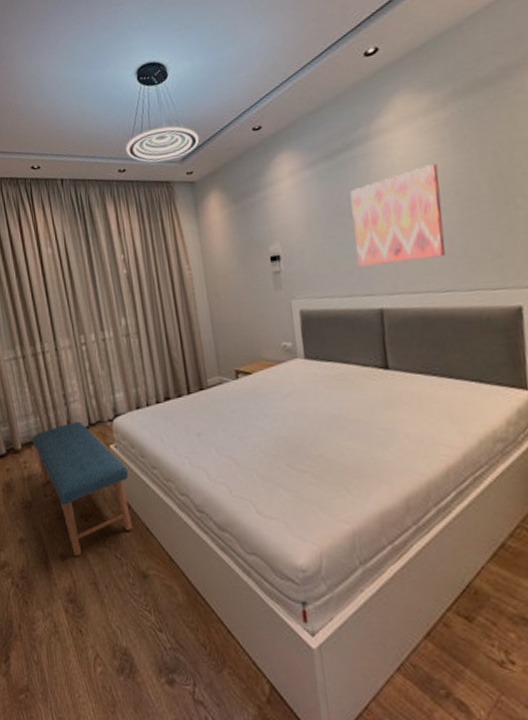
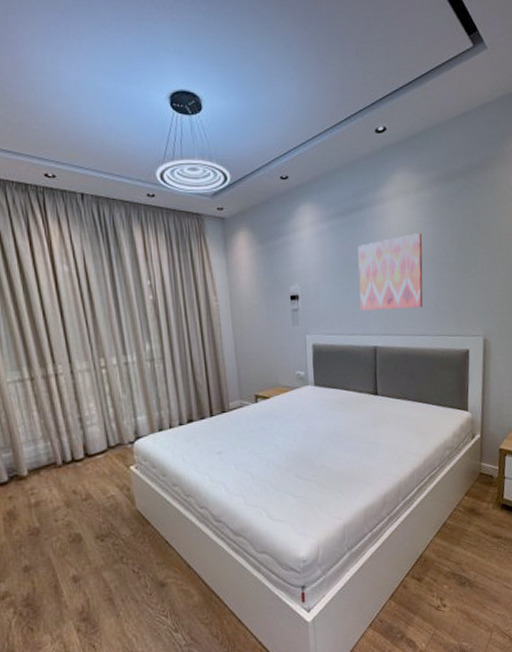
bench: present [31,421,133,557] -> none [40,444,152,577]

